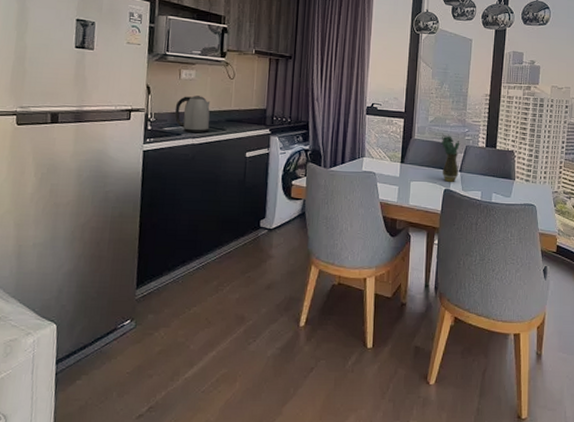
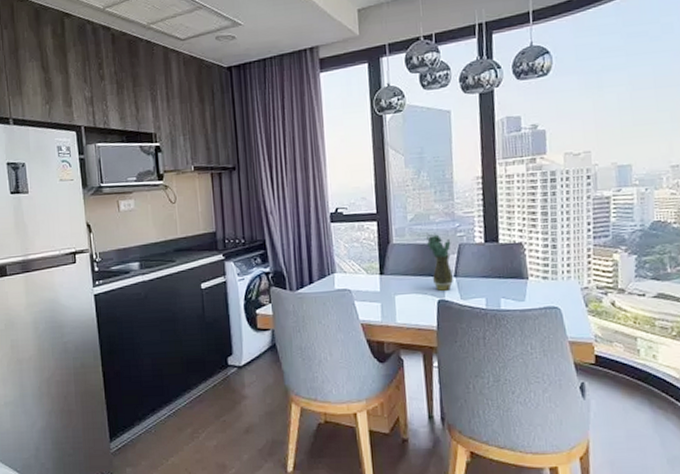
kettle: present [174,95,211,134] -> none [119,227,158,270]

